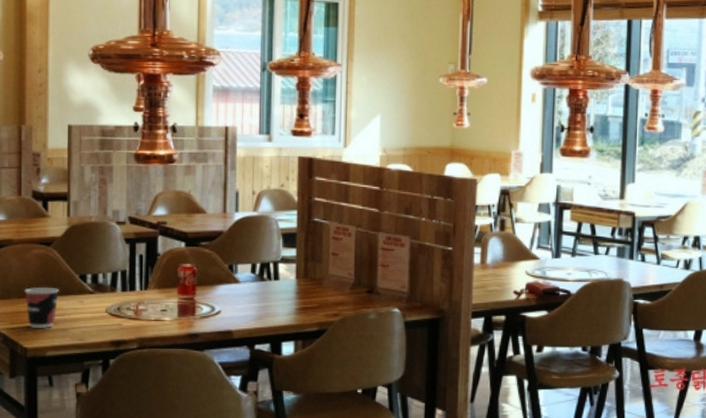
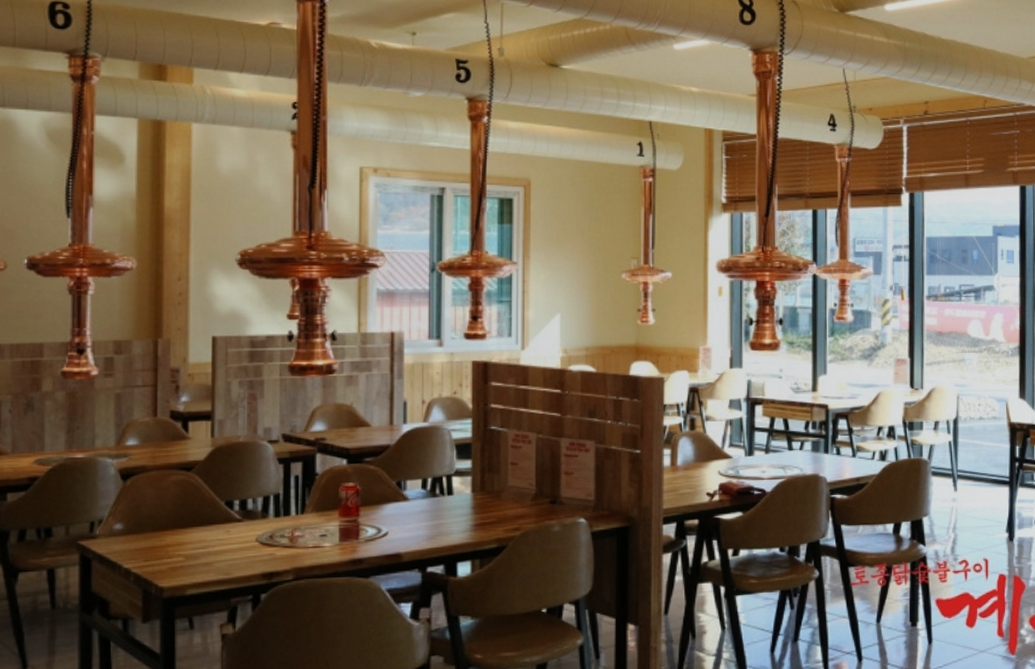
cup: present [25,286,59,328] -> none [161,517,201,564]

